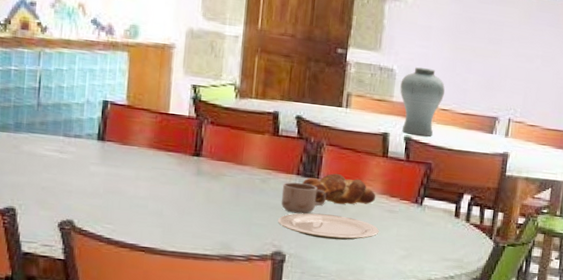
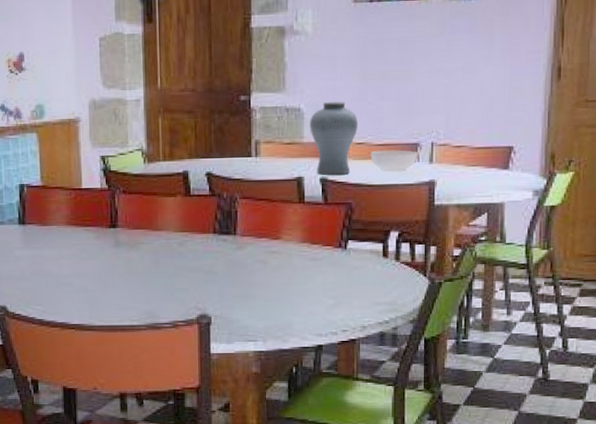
plate: present [278,213,379,240] -> none [200,270,304,296]
cup: present [281,182,327,214] -> none [200,241,246,273]
bread loaf: present [301,173,376,205] -> none [219,227,297,261]
bowl: none [453,118,496,141] -> present [370,150,418,172]

